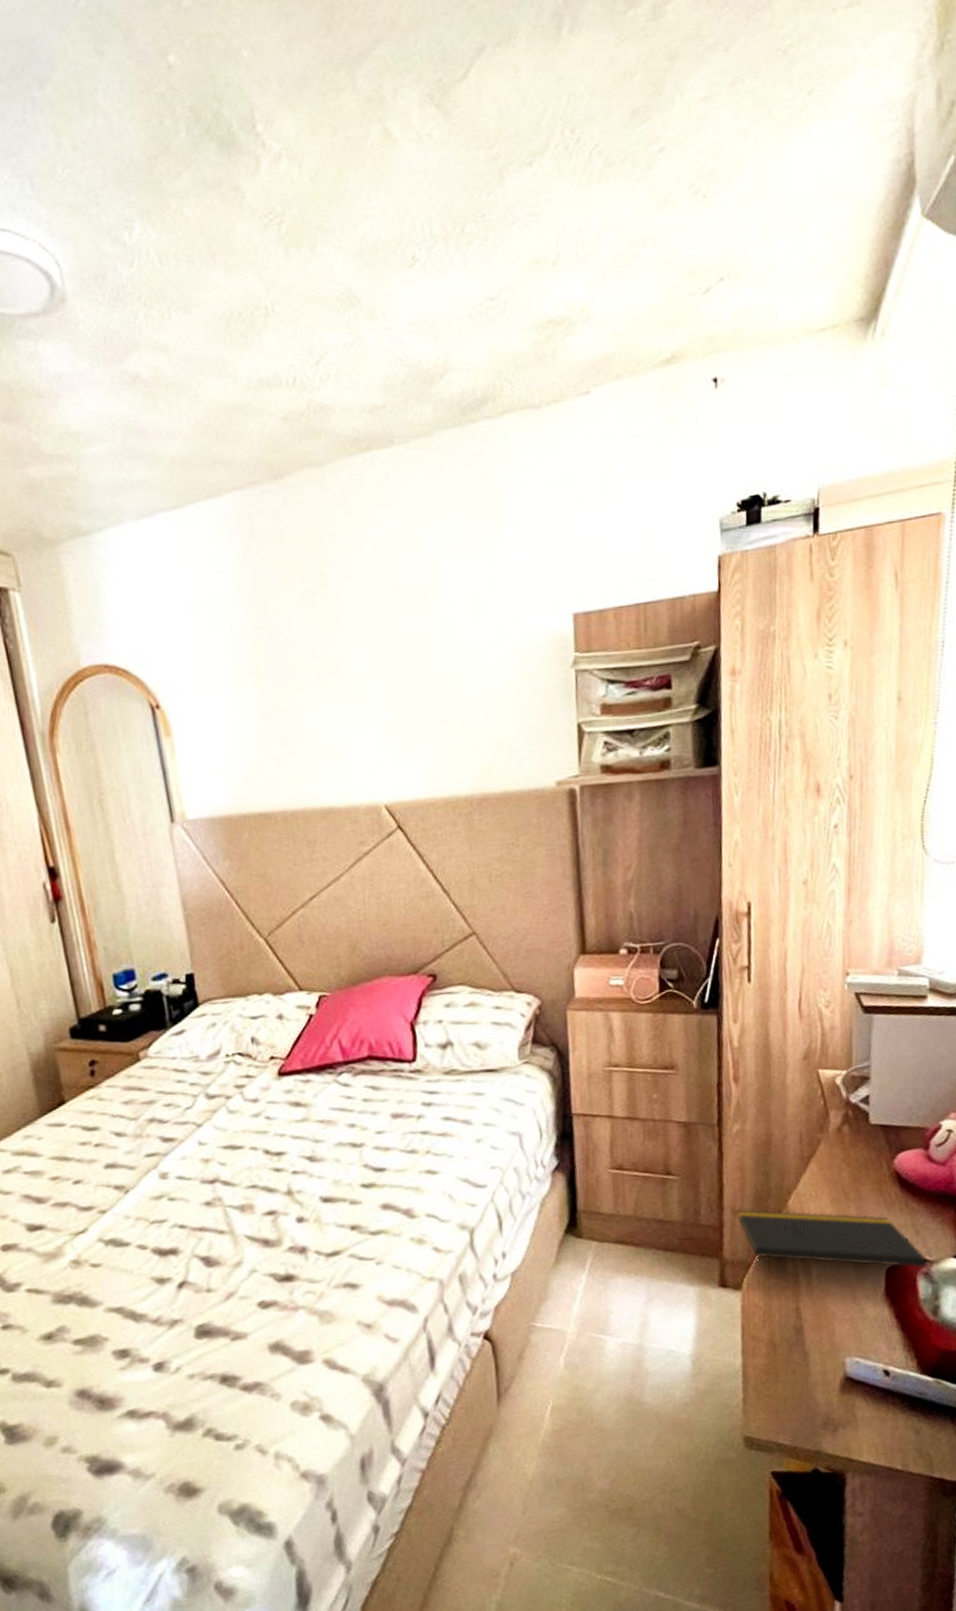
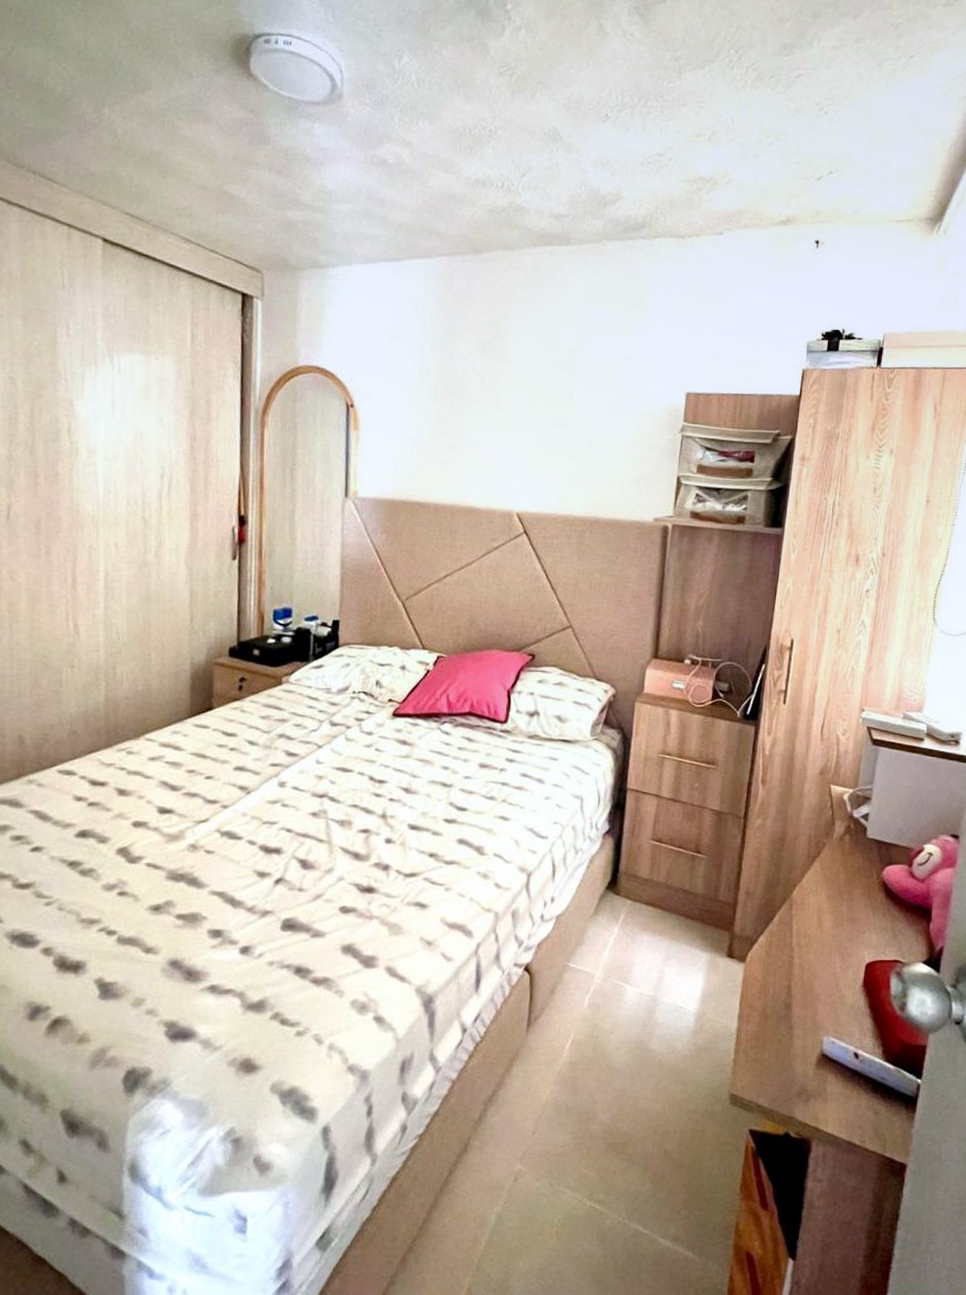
notepad: present [737,1209,927,1268] -> none [750,892,900,968]

